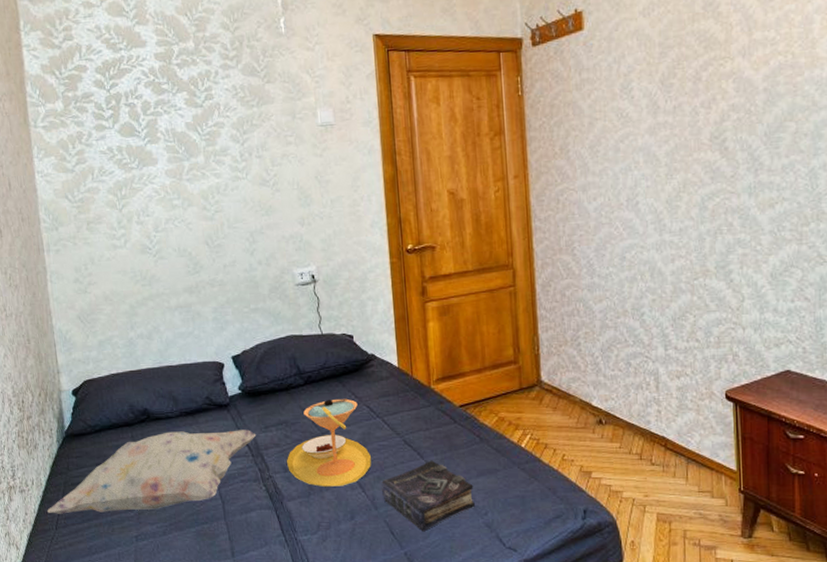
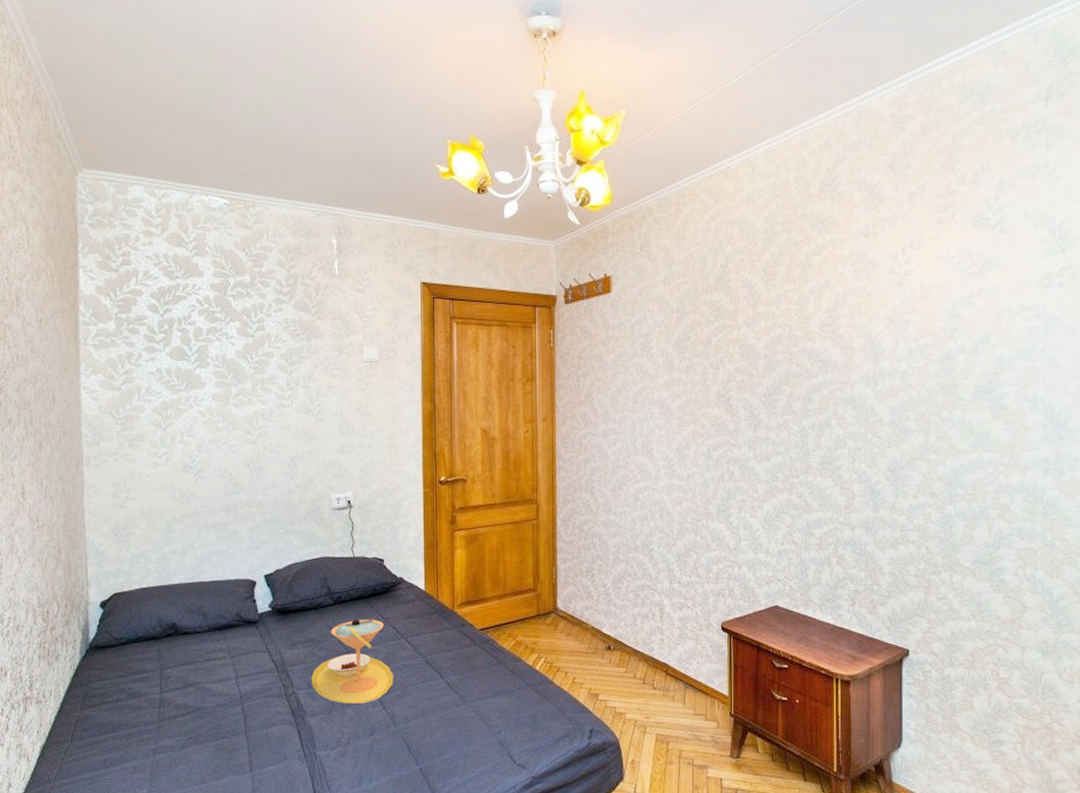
decorative pillow: present [47,429,257,514] -> none [63,646,283,726]
book: present [381,460,475,532] -> none [402,680,489,749]

